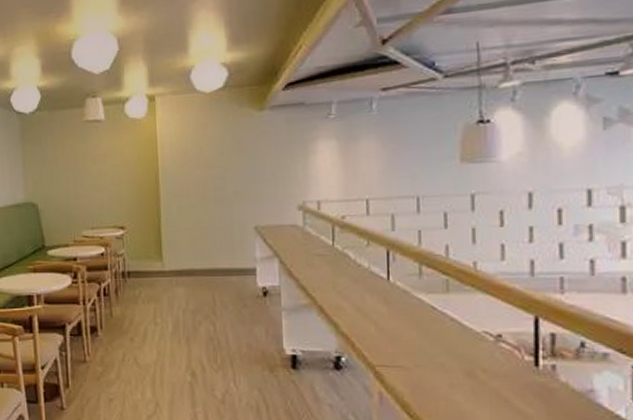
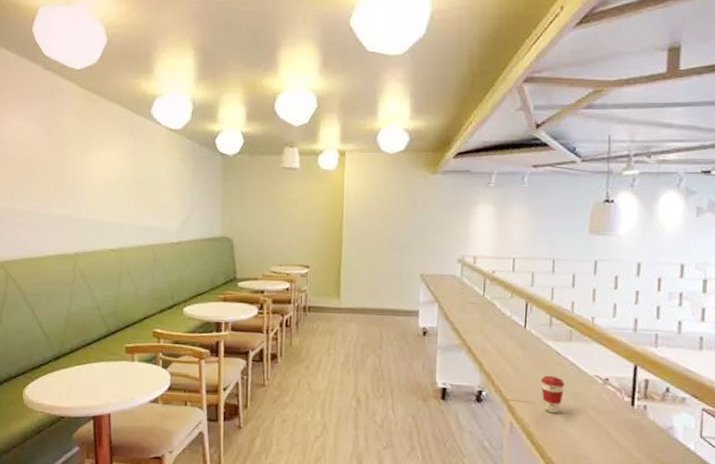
coffee cup: none [412,334,445,378] -> present [540,375,564,413]

